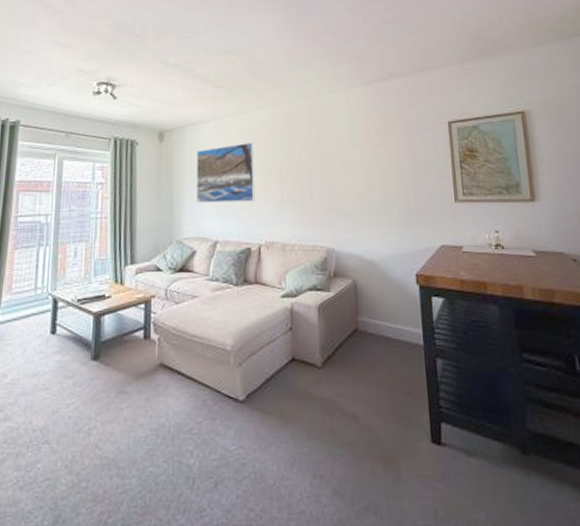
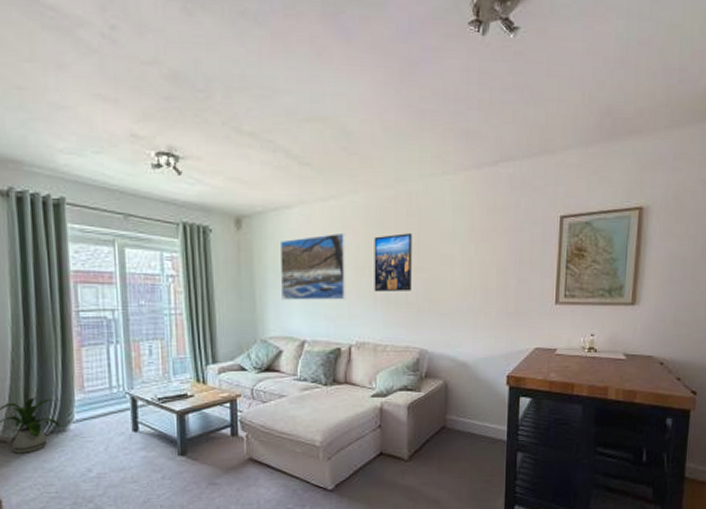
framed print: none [279,141,316,194] -> present [374,233,412,292]

